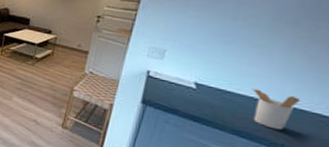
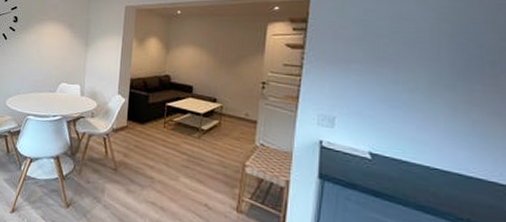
utensil holder: present [252,88,301,131] -> none [426,156,475,203]

